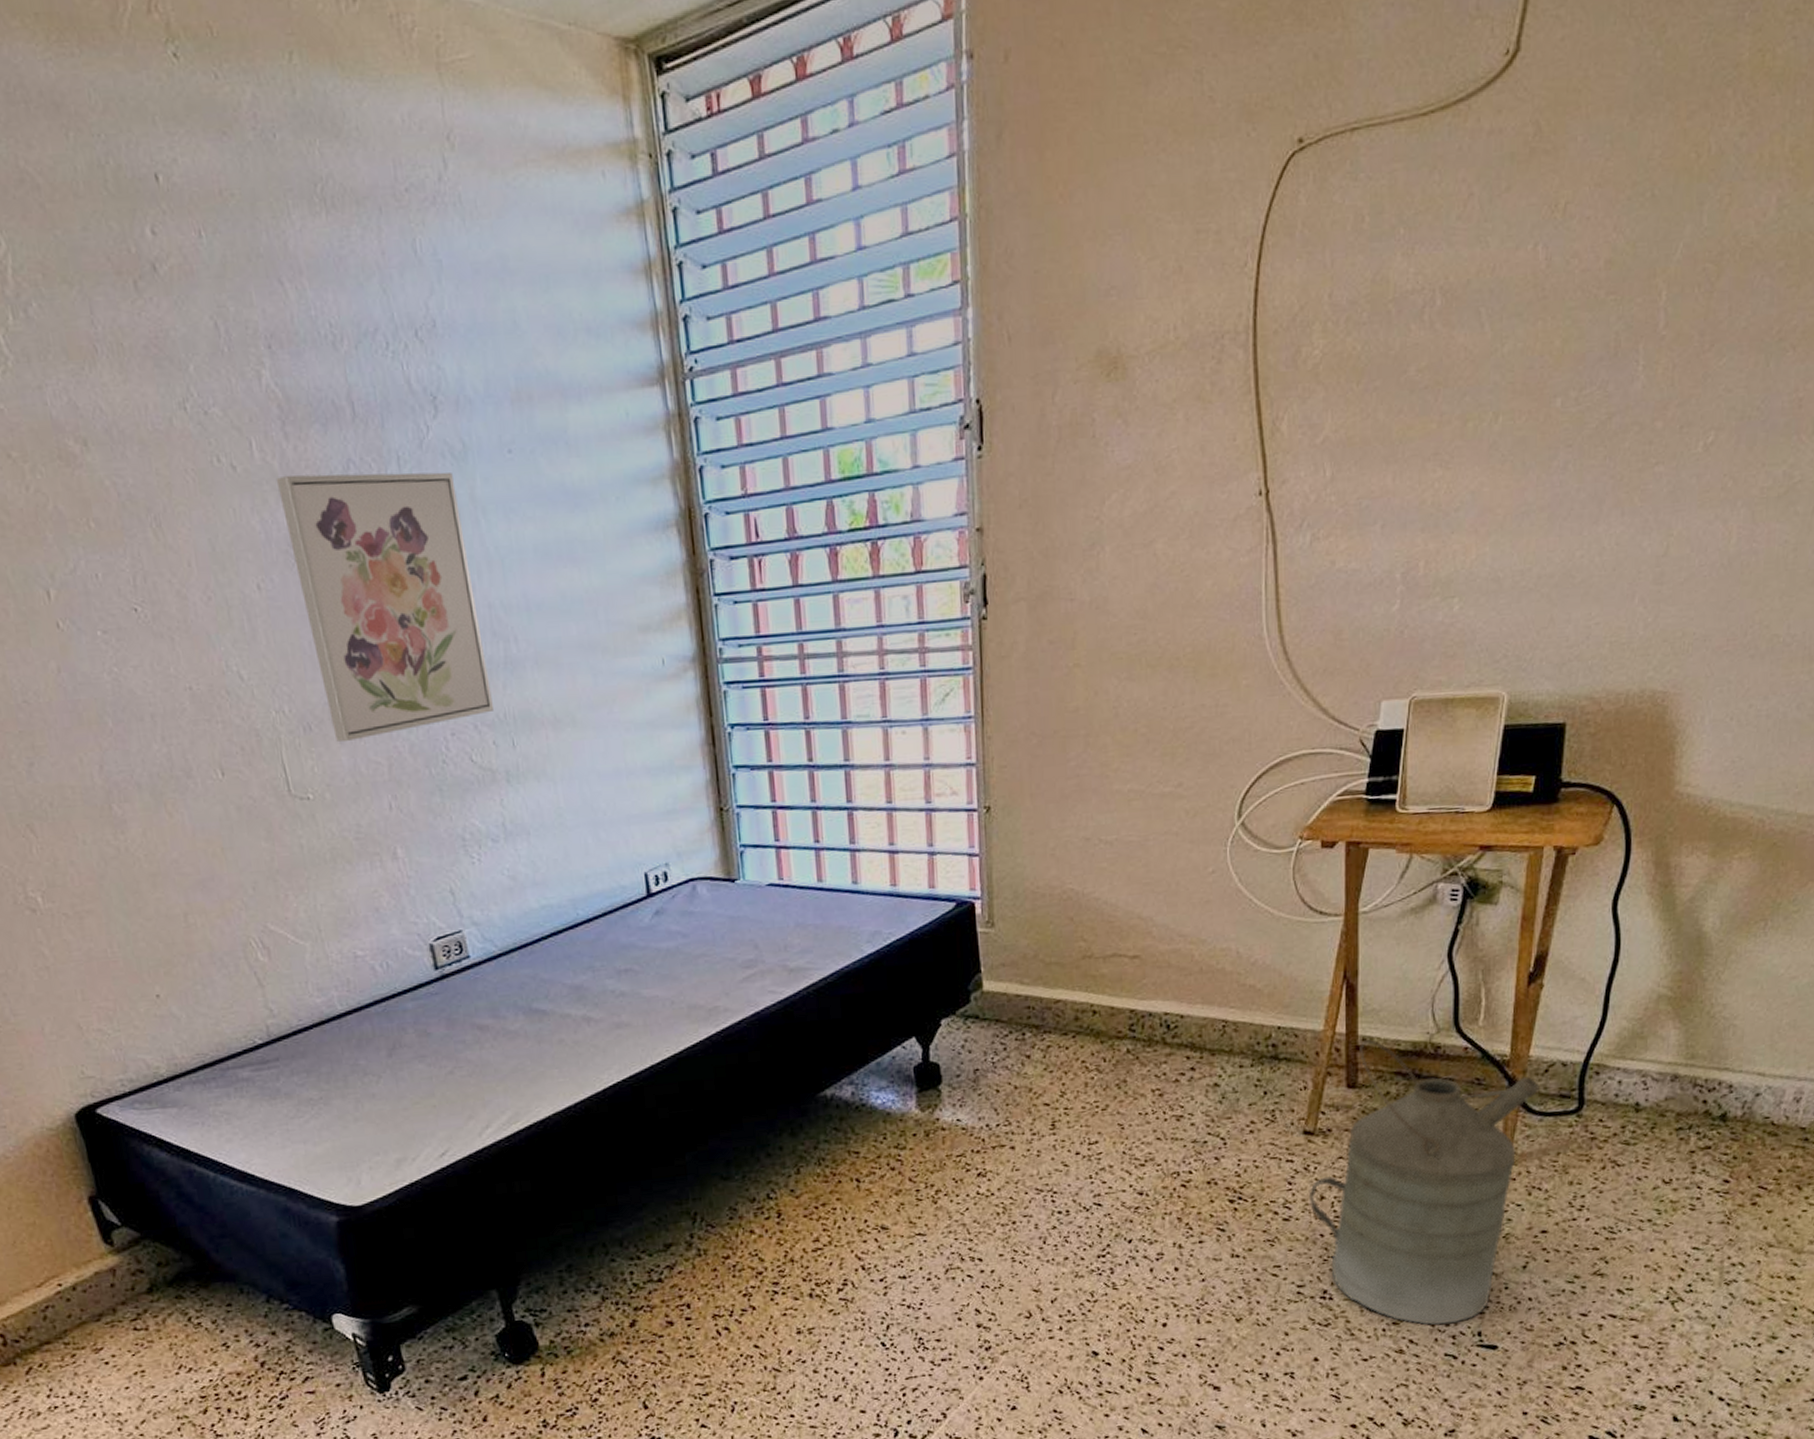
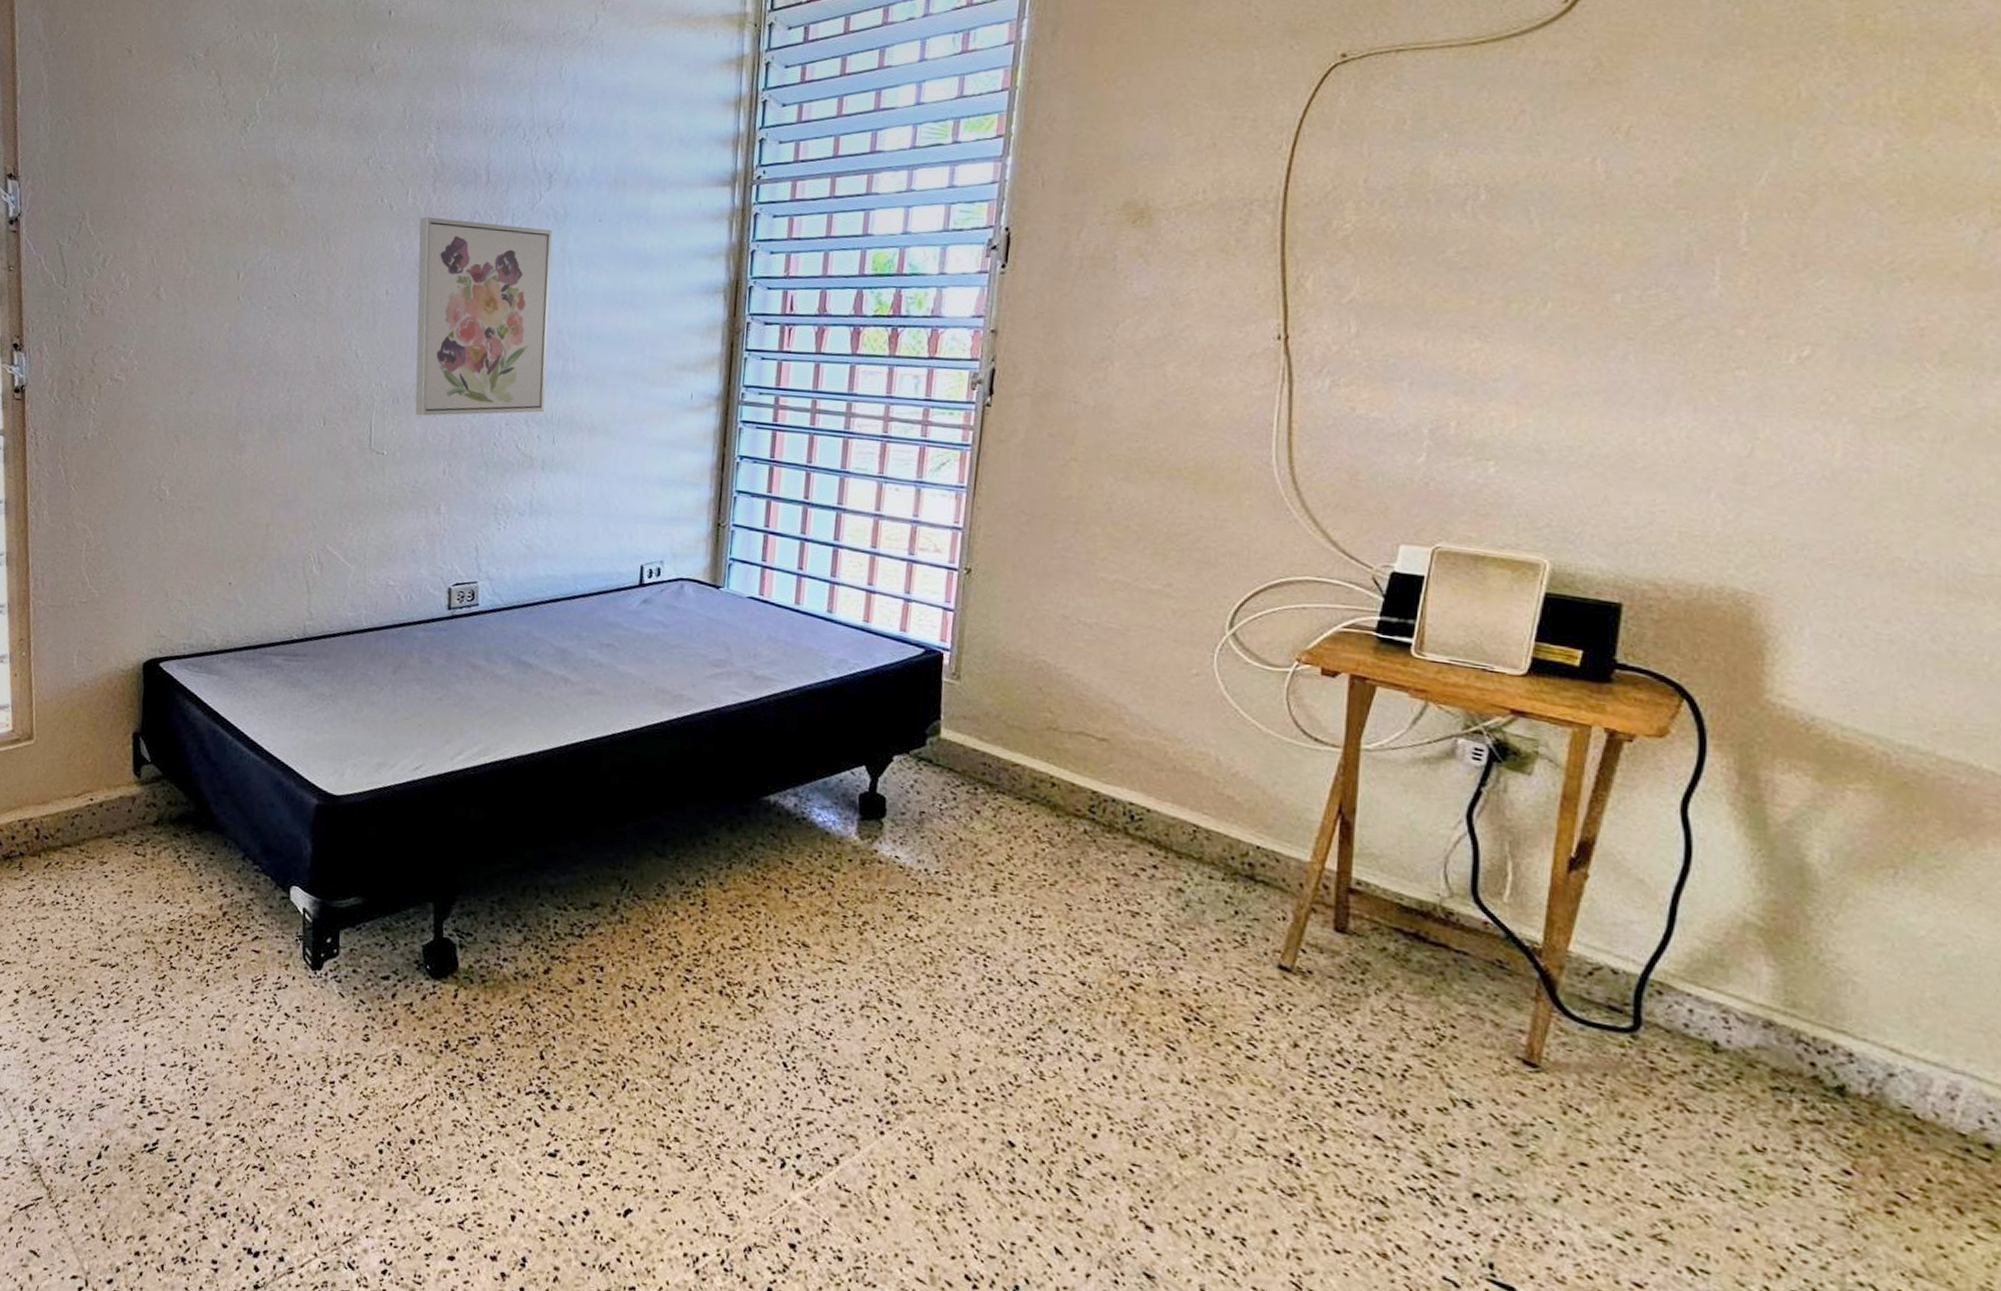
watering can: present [1310,1039,1541,1325] -> none [1280,884,1583,1244]

